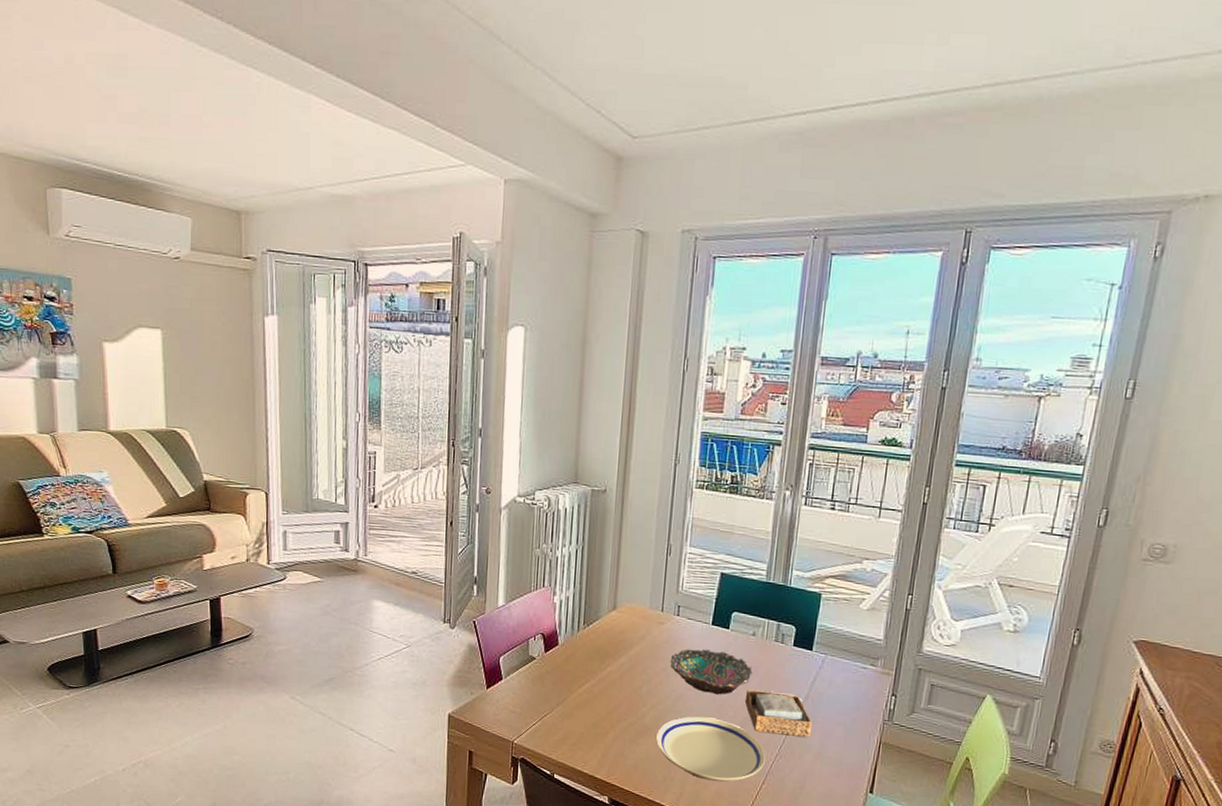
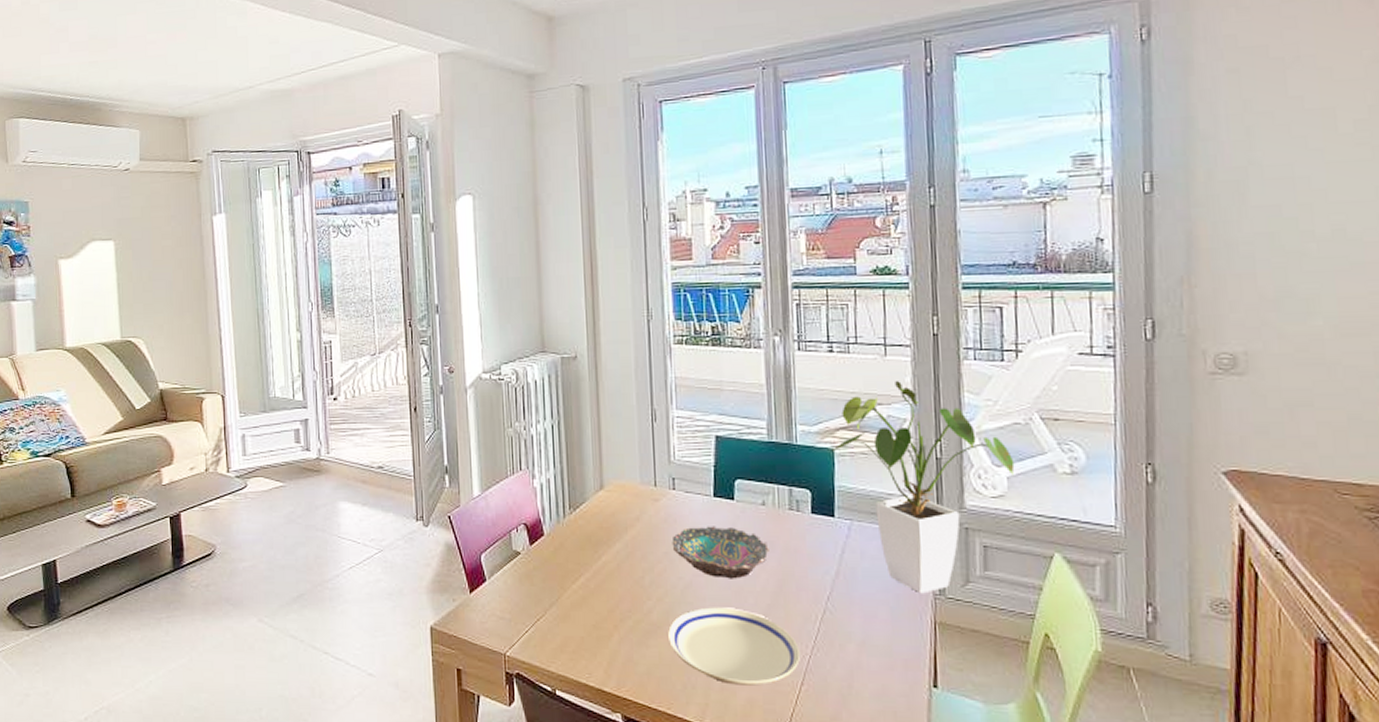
napkin holder: present [744,690,813,737] -> none [764,570,850,623]
house plant: none [820,541,970,719] -> present [832,381,1015,594]

